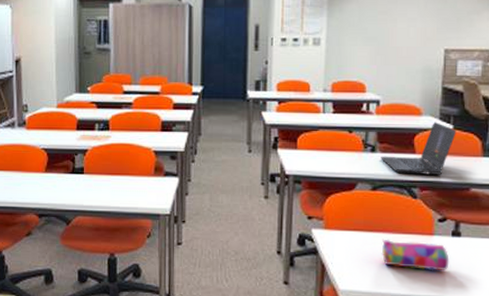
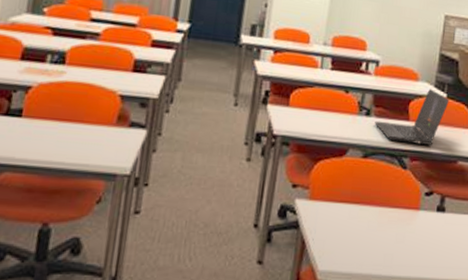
pencil case: present [381,239,450,271] -> none [366,212,433,249]

